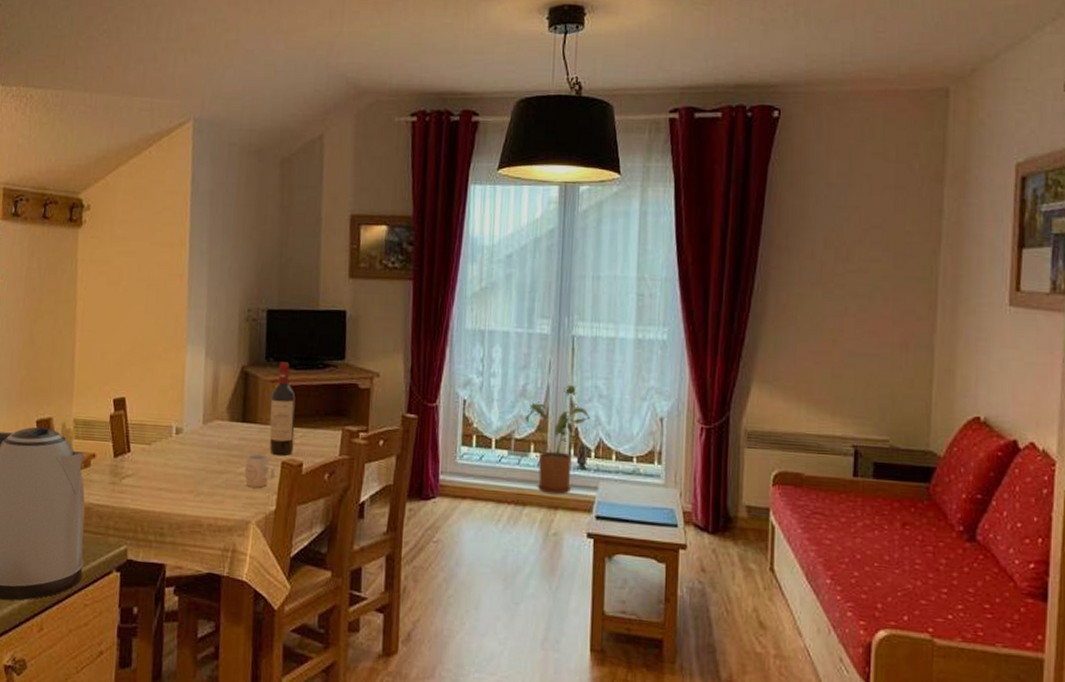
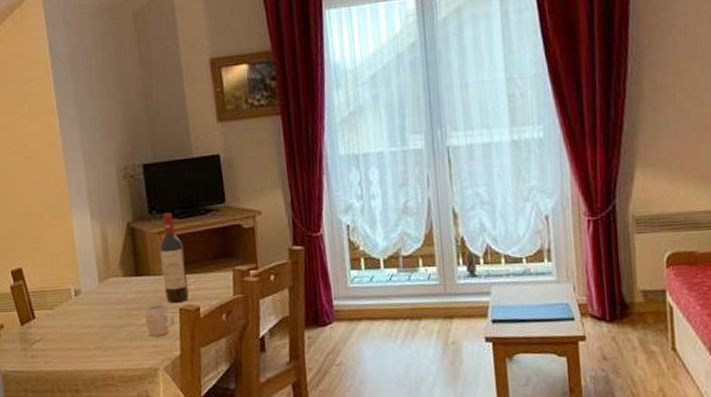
house plant: present [525,384,591,495] -> none [409,195,475,306]

